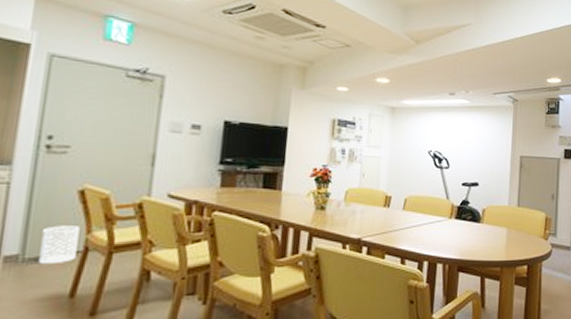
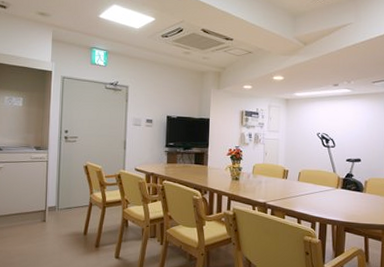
wastebasket: present [37,225,80,265] -> none [65,188,86,213]

